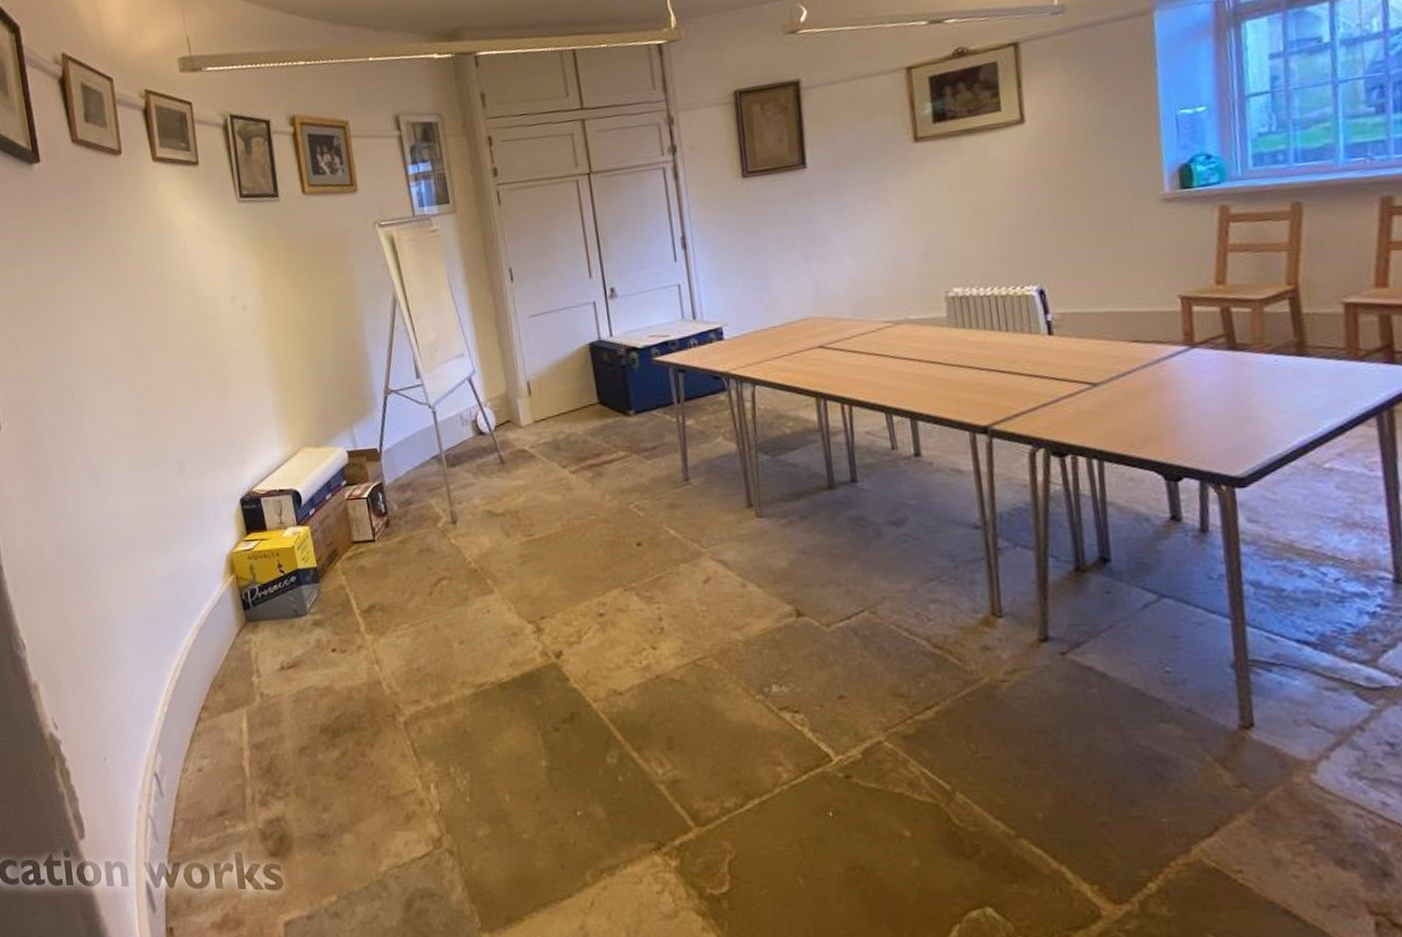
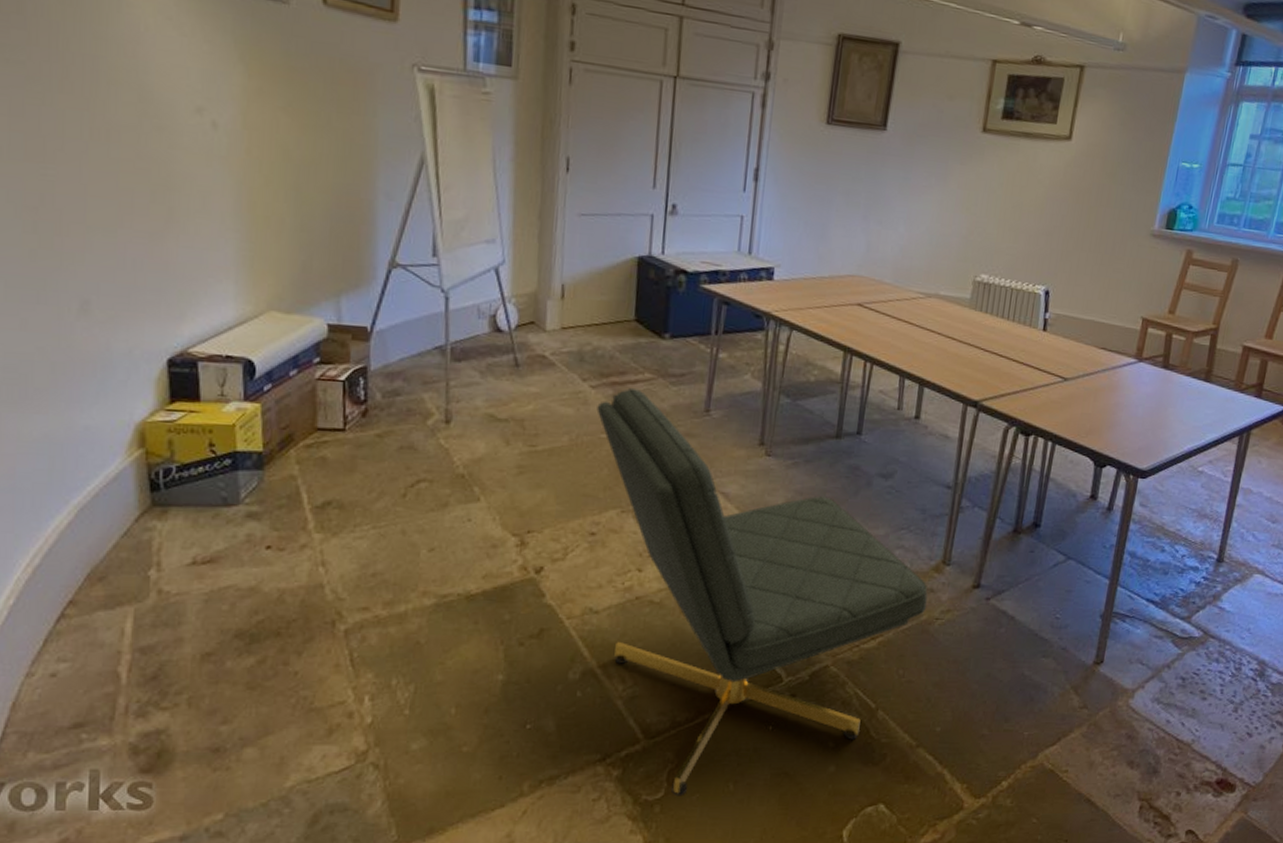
dining chair: none [580,467,985,891] -> present [596,387,928,797]

